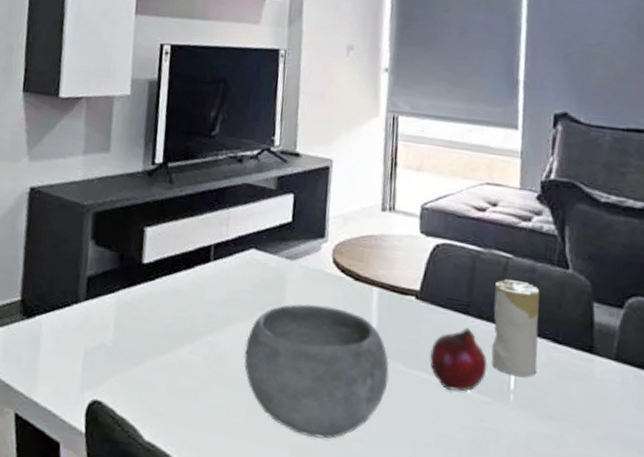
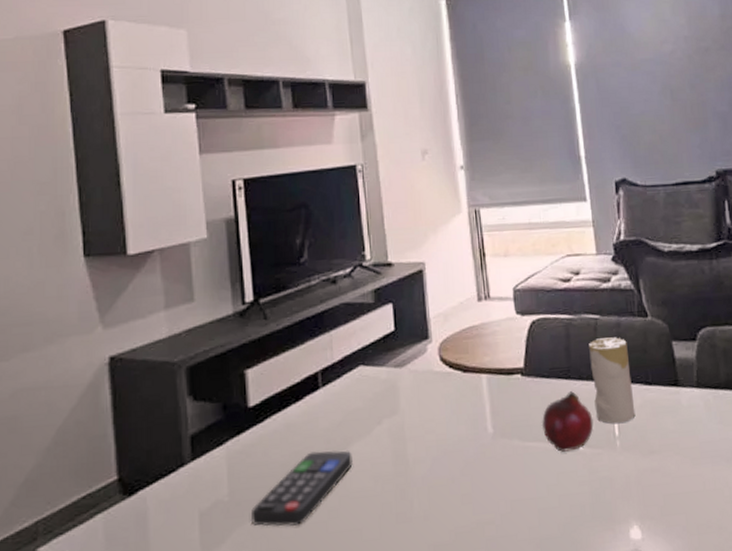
remote control: none [129,321,232,389] -> present [251,450,353,527]
bowl: present [244,303,390,439] -> none [368,403,509,534]

